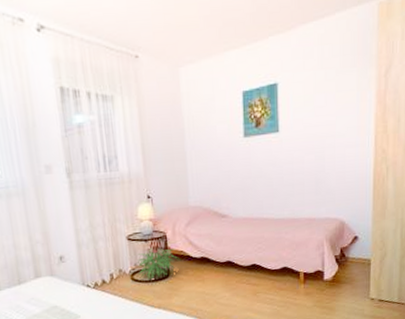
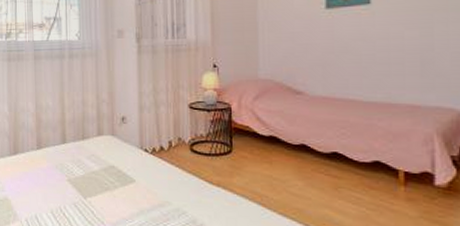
decorative plant: present [133,247,181,280] -> none [193,118,246,153]

